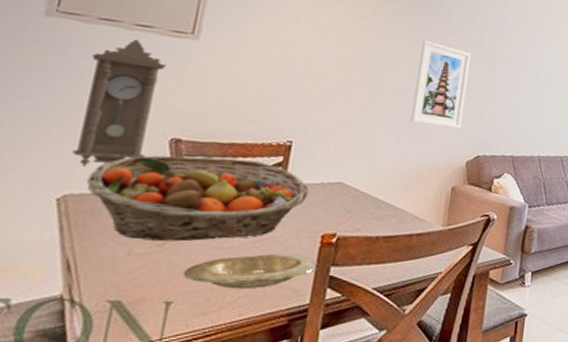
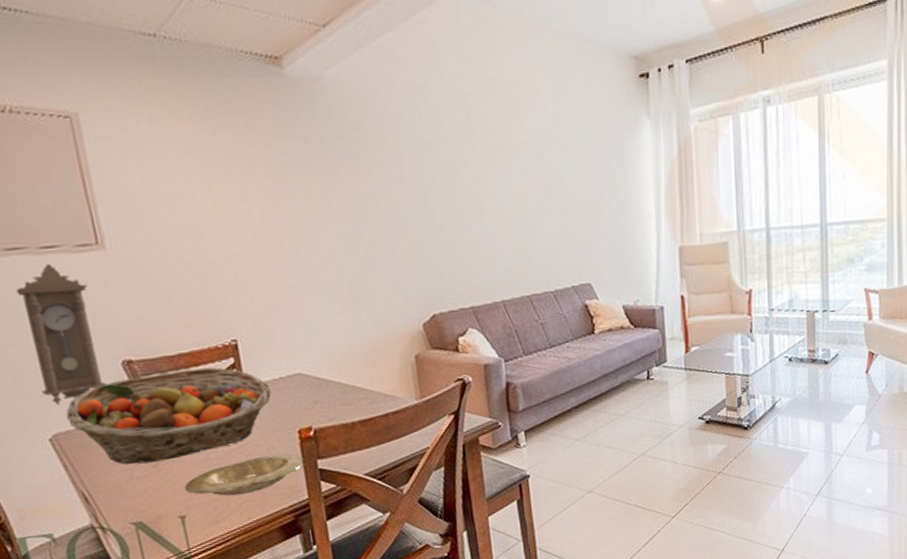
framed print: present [410,39,471,129] -> none [334,189,406,292]

